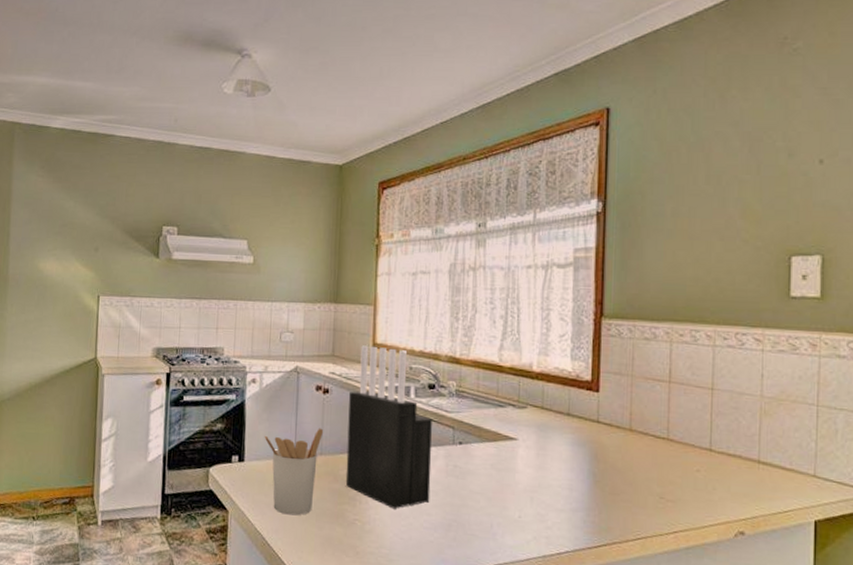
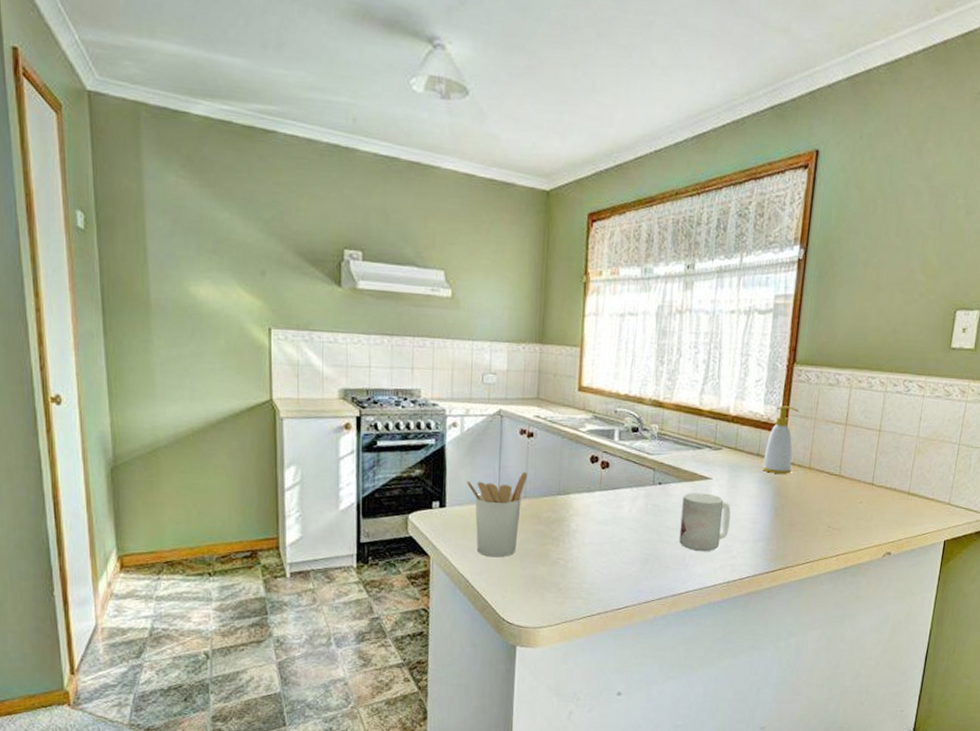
knife block: present [345,345,432,509] -> none [549,388,634,547]
mug: none [484,454,542,521] -> present [679,492,731,552]
soap bottle: none [574,361,612,436] -> present [761,405,799,474]

